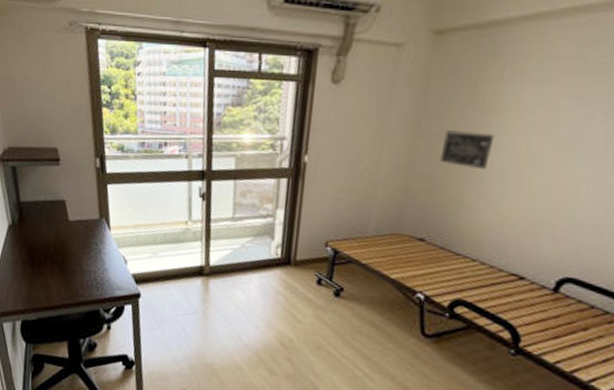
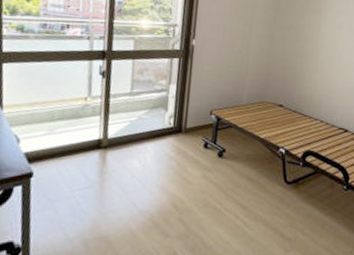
wall art: present [440,130,495,170] -> none [290,24,323,54]

